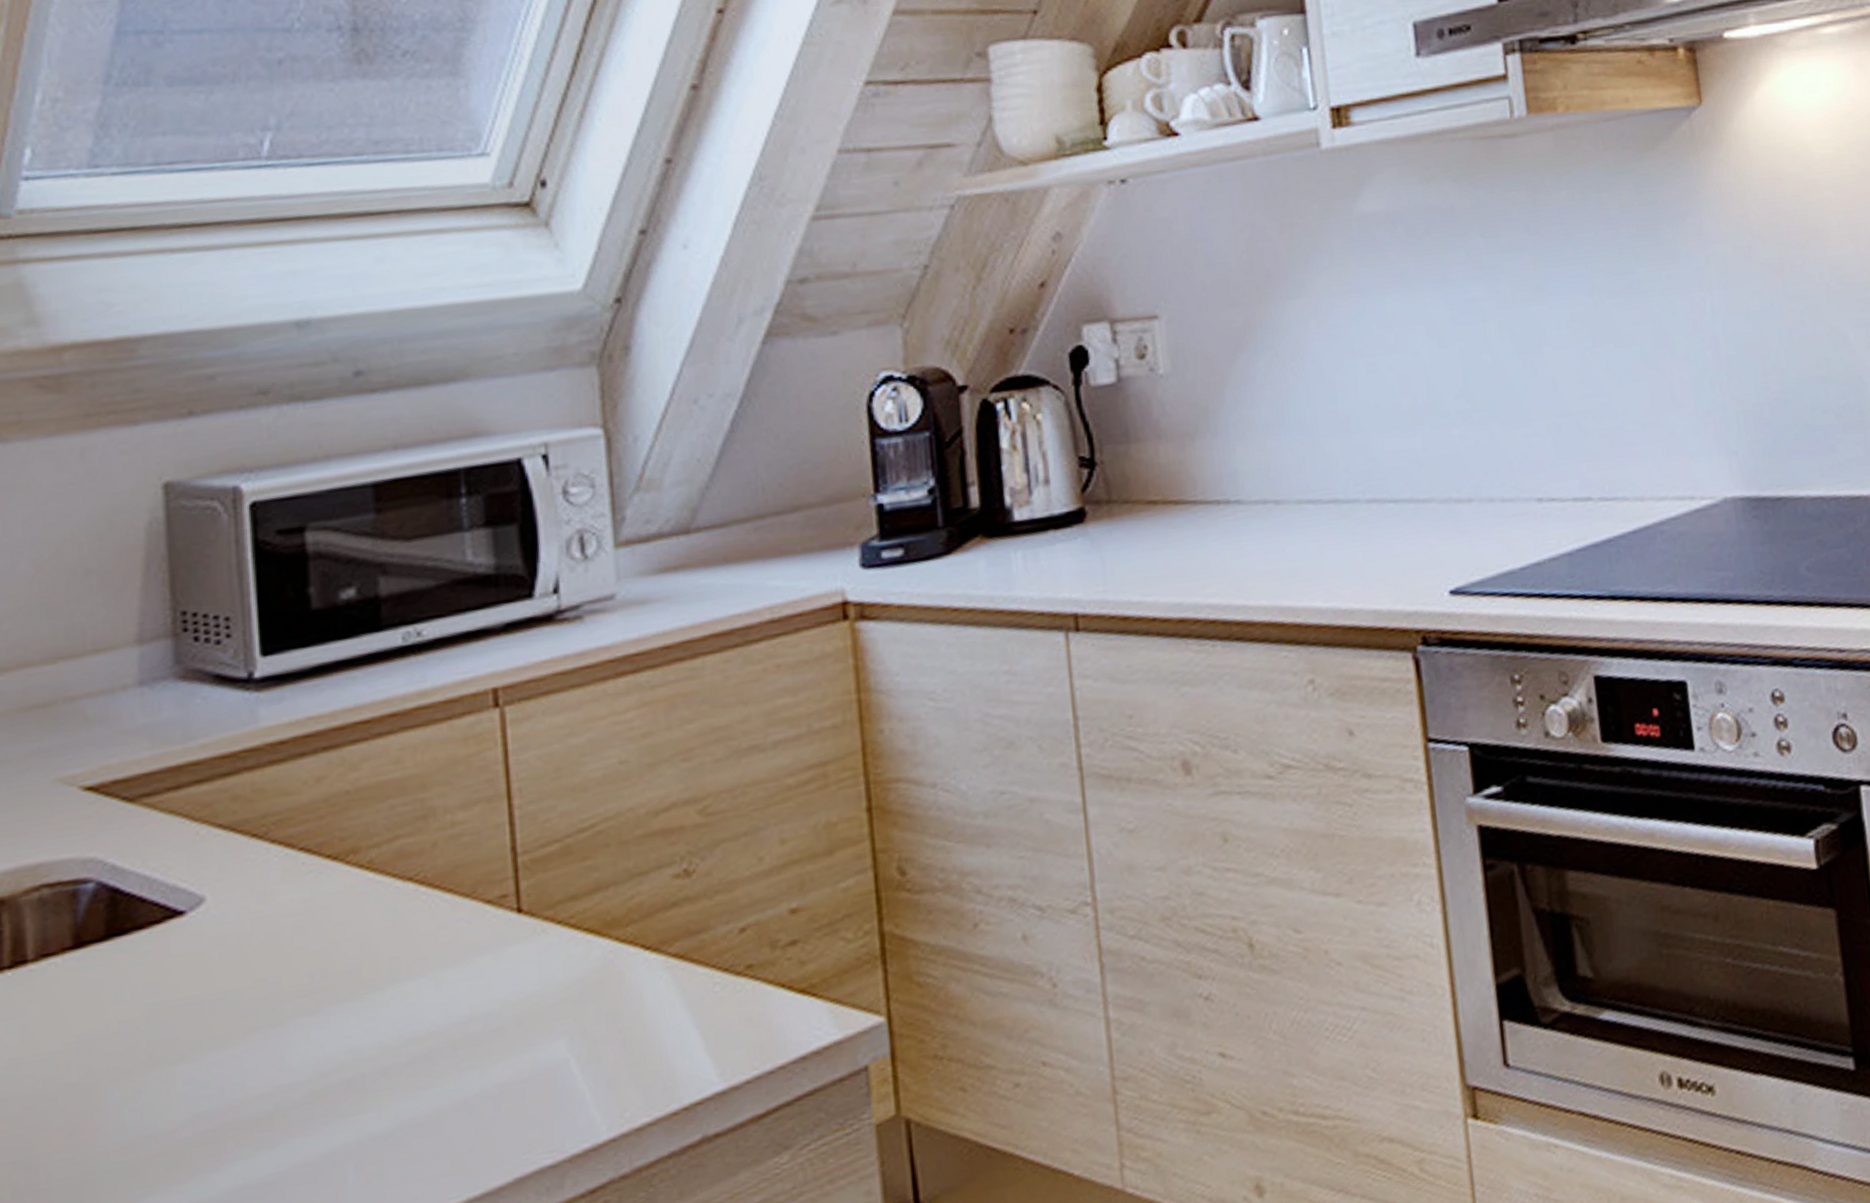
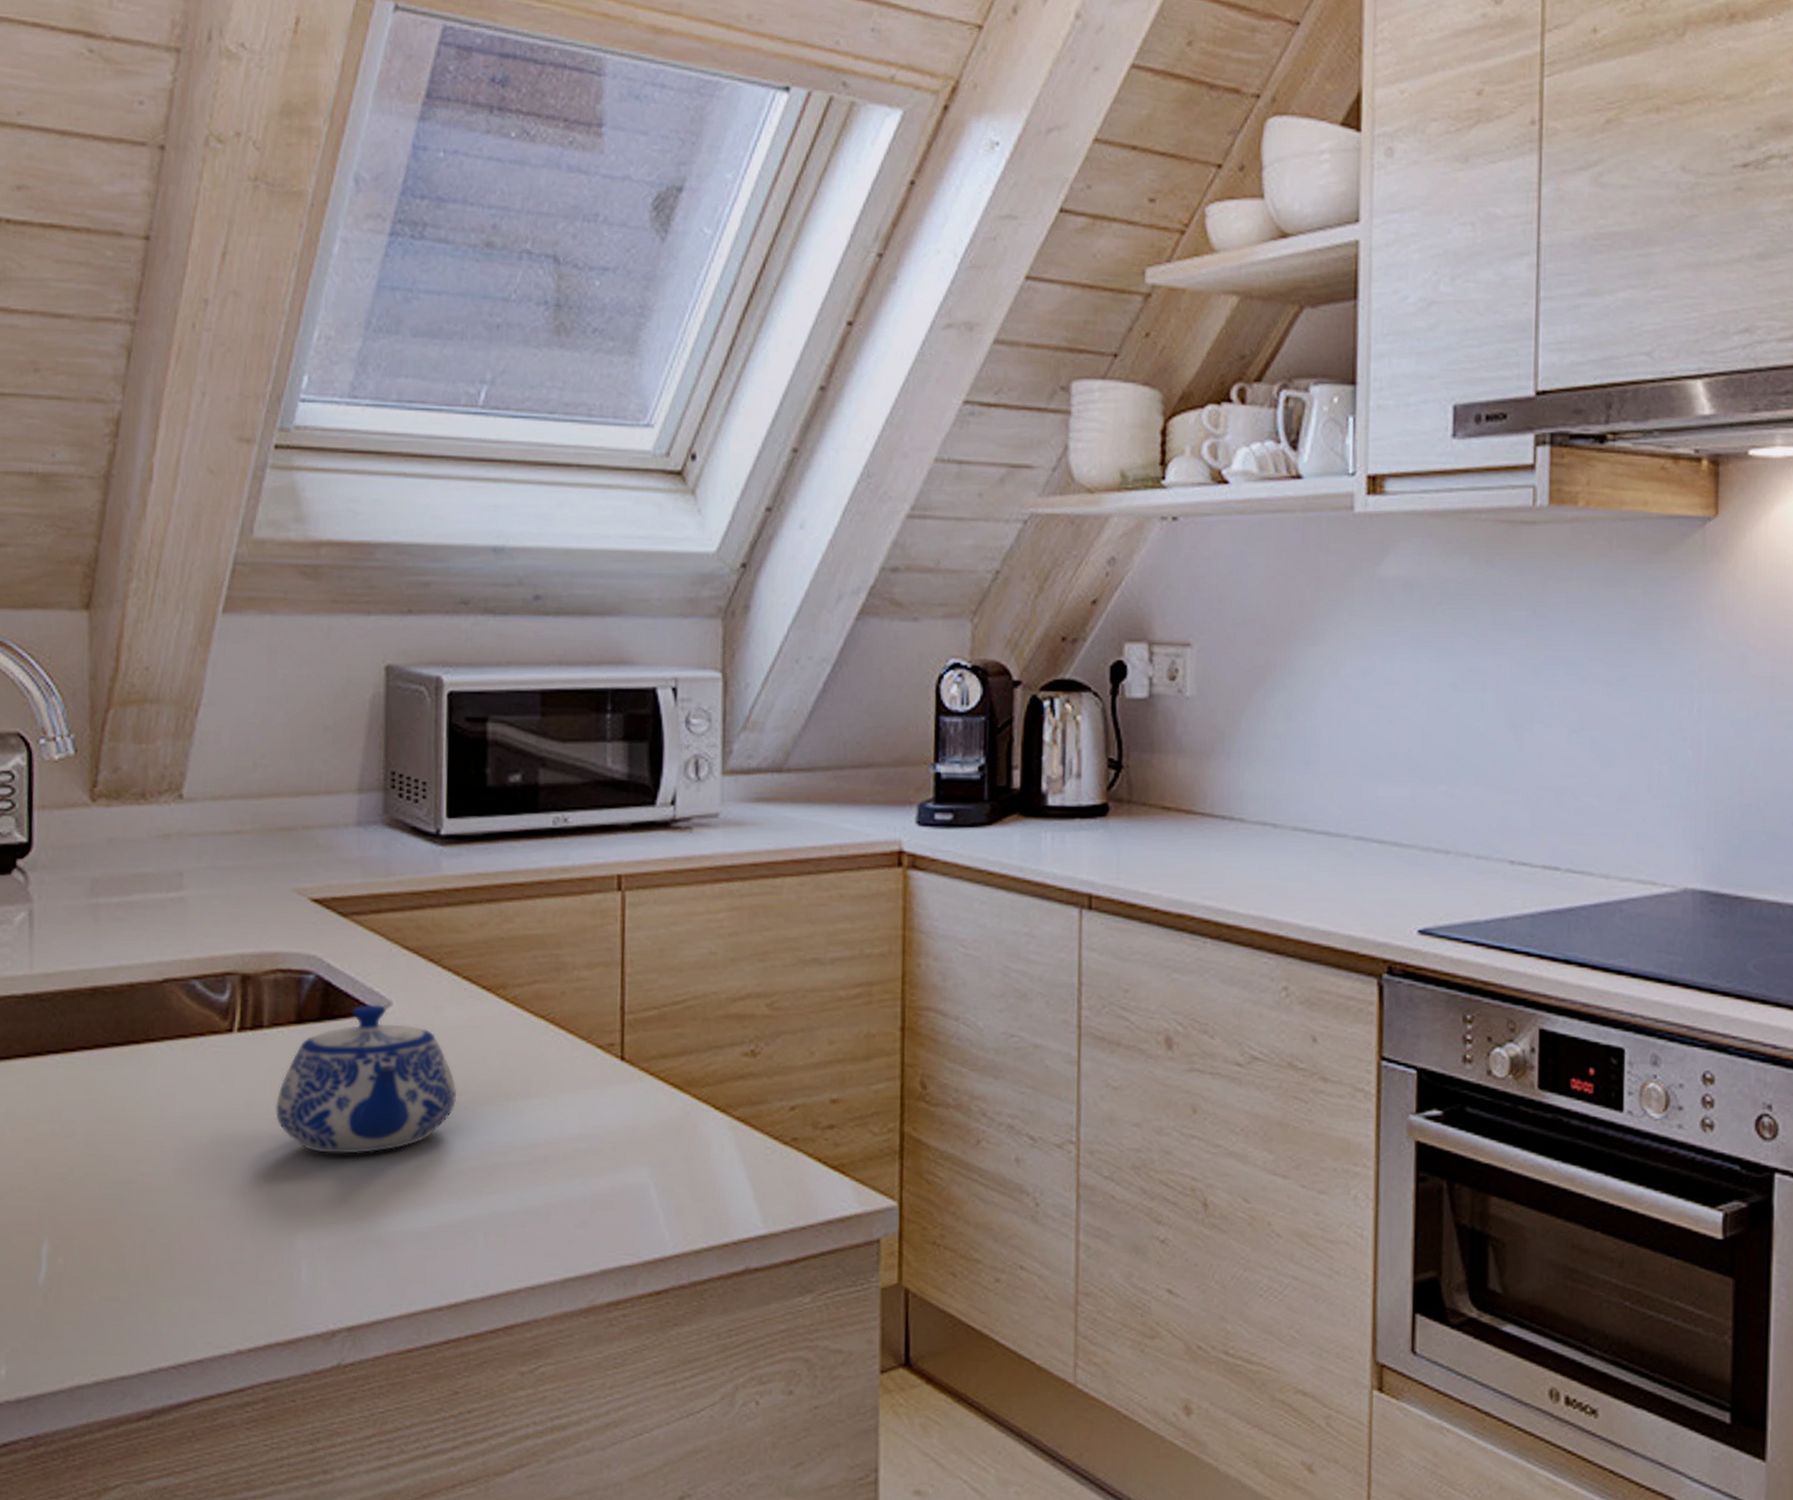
teapot: none [52,903,303,1109] -> present [275,1004,457,1154]

